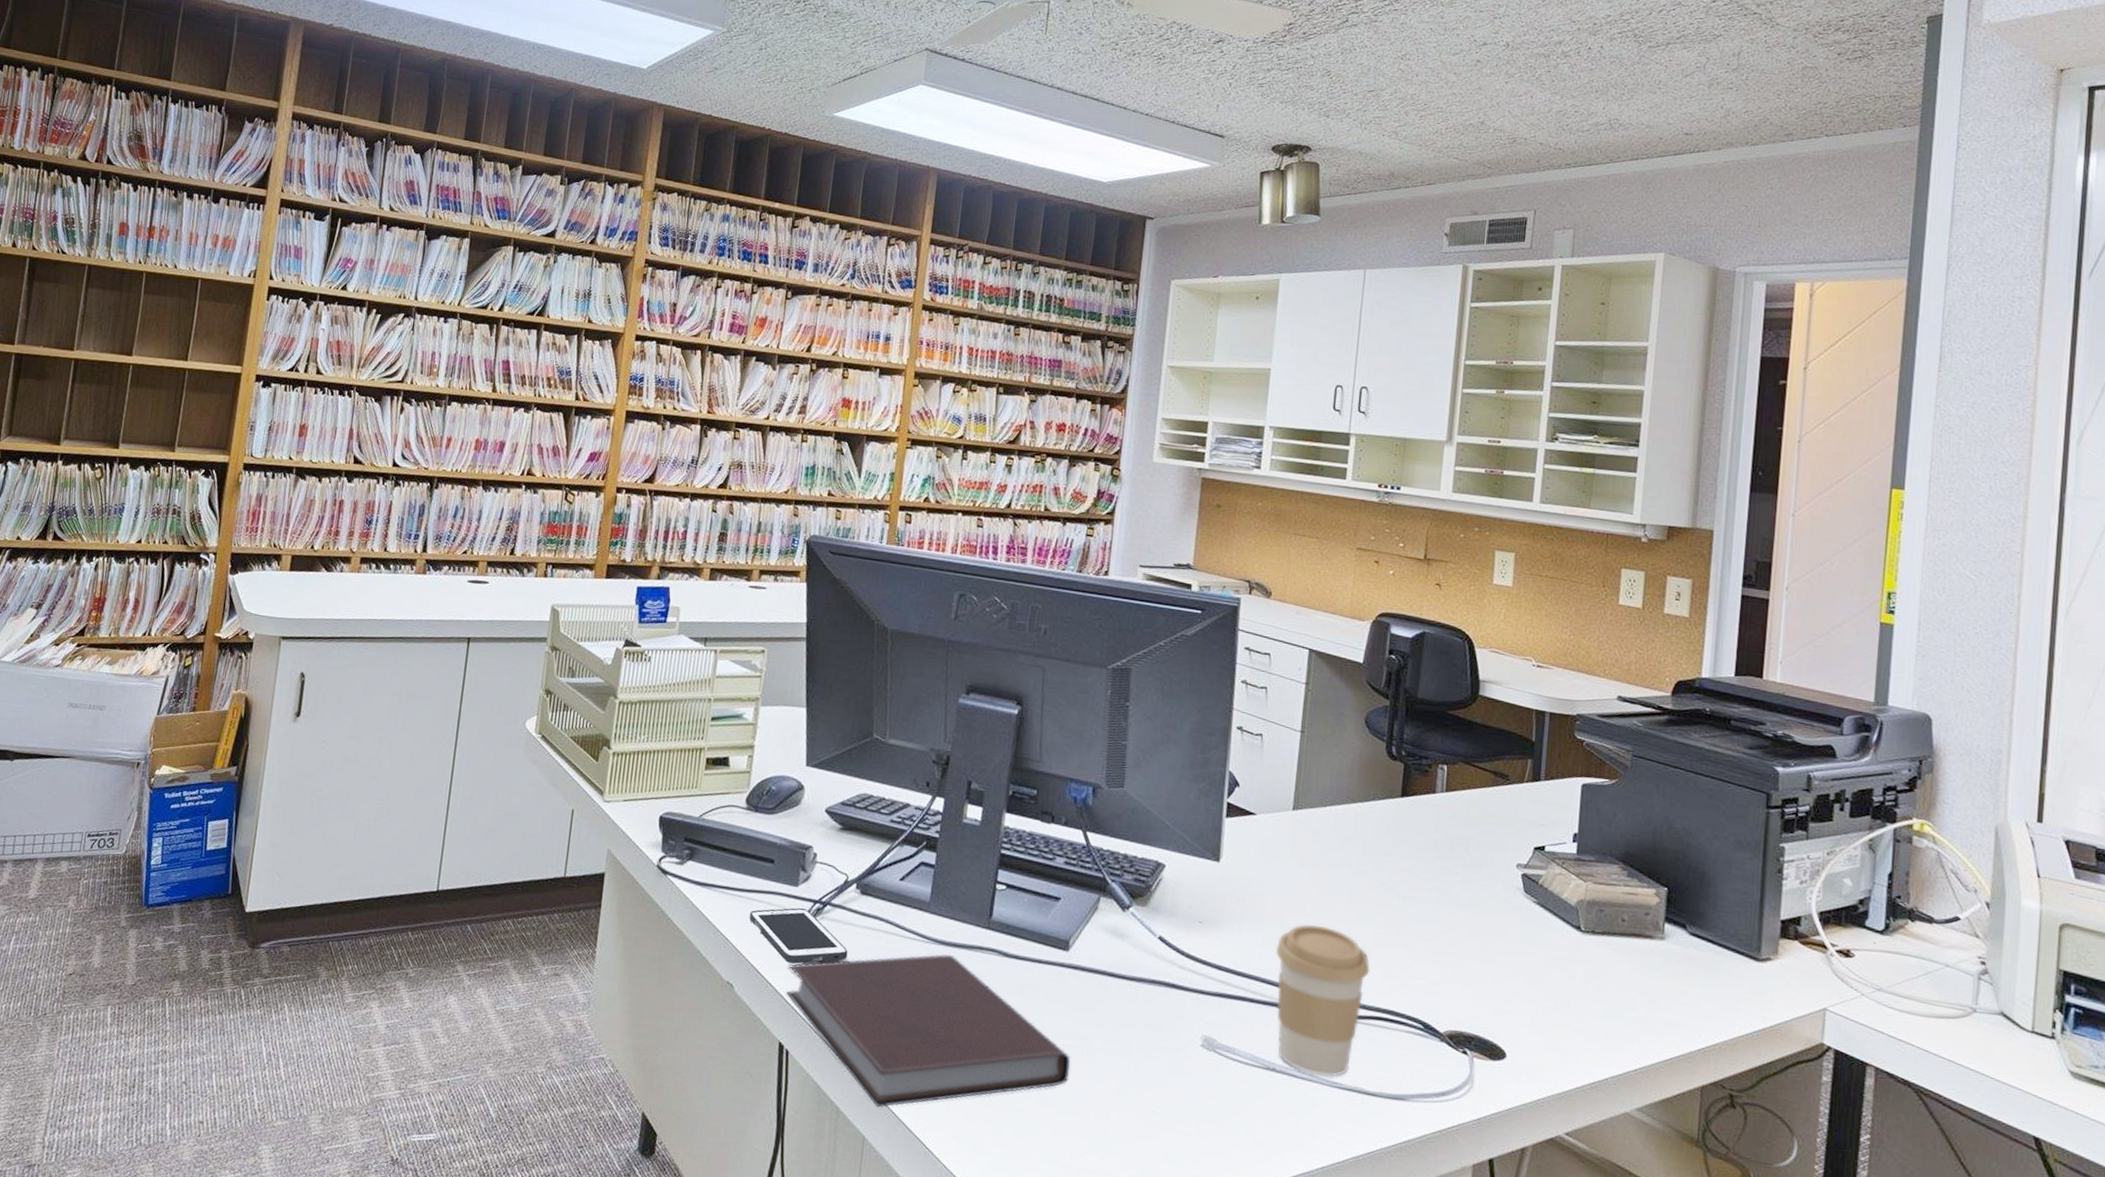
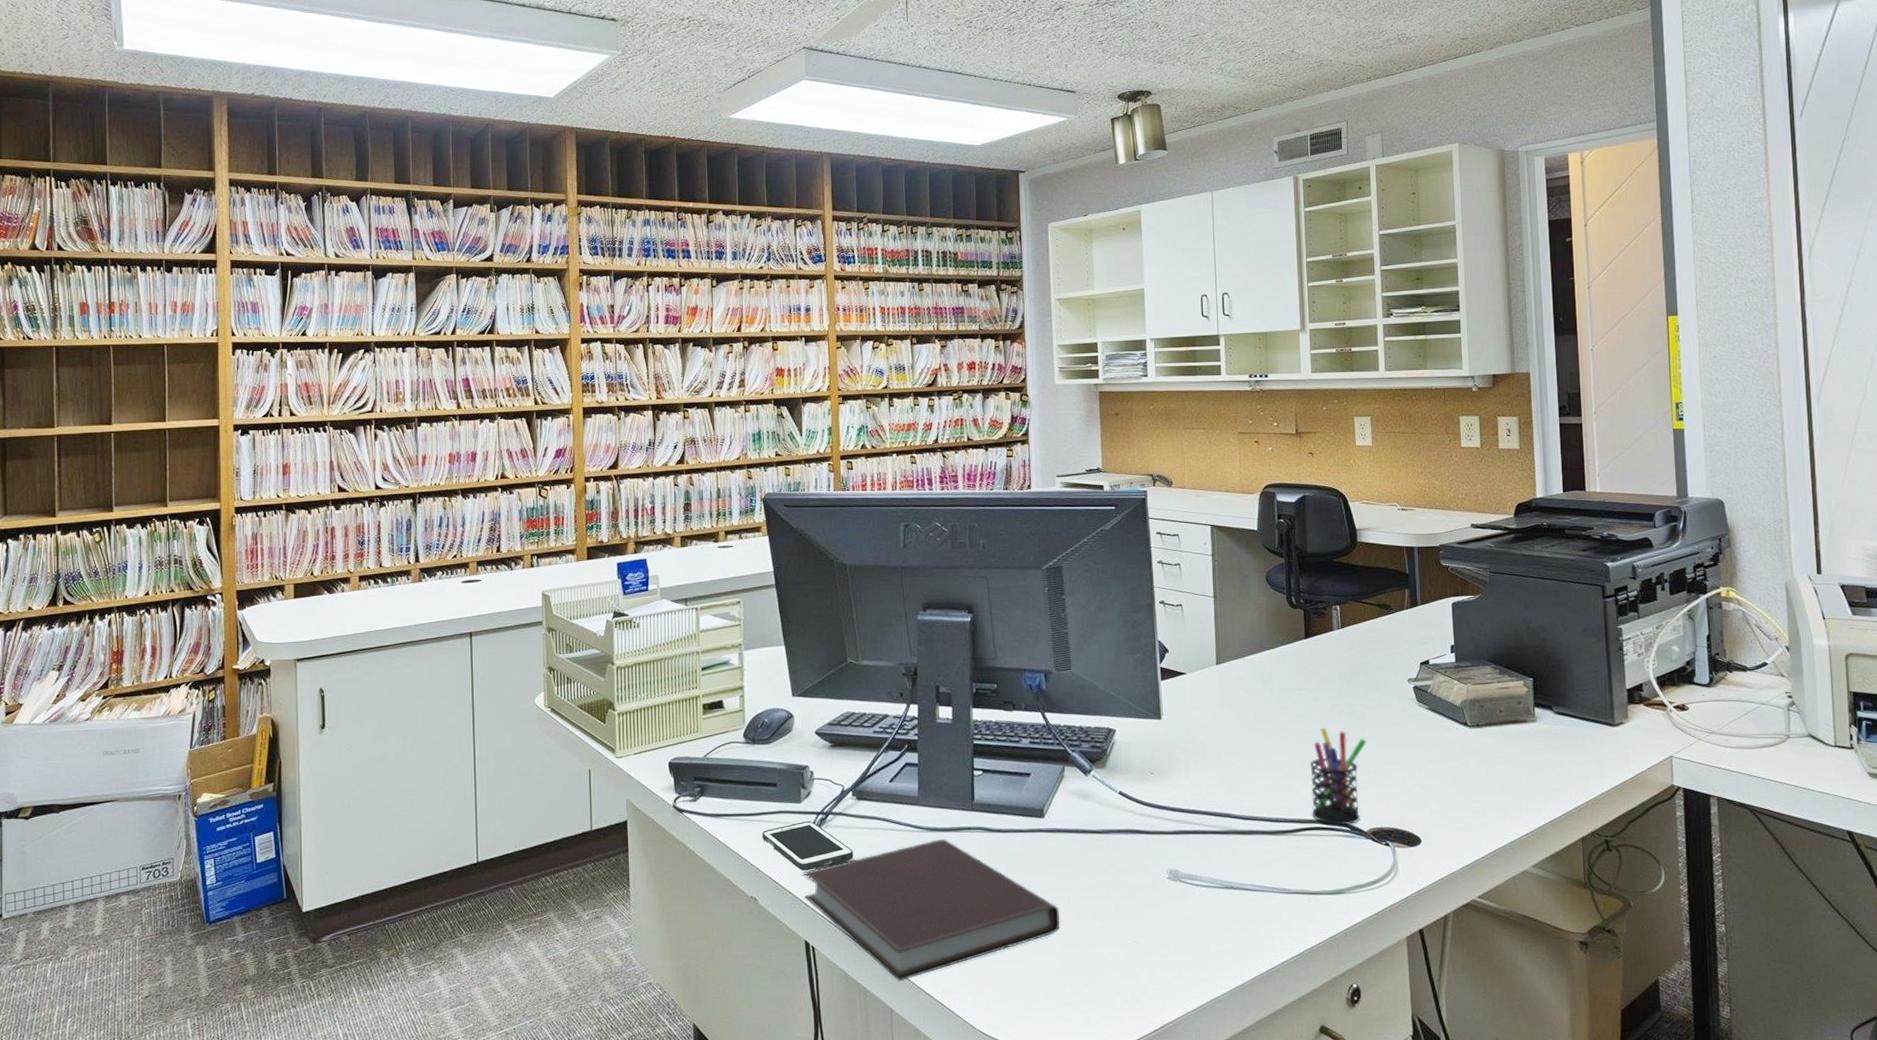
coffee cup: present [1275,924,1371,1077] -> none [1218,759,1300,885]
pen holder: none [1380,903,1457,1022] -> present [1310,727,1367,826]

